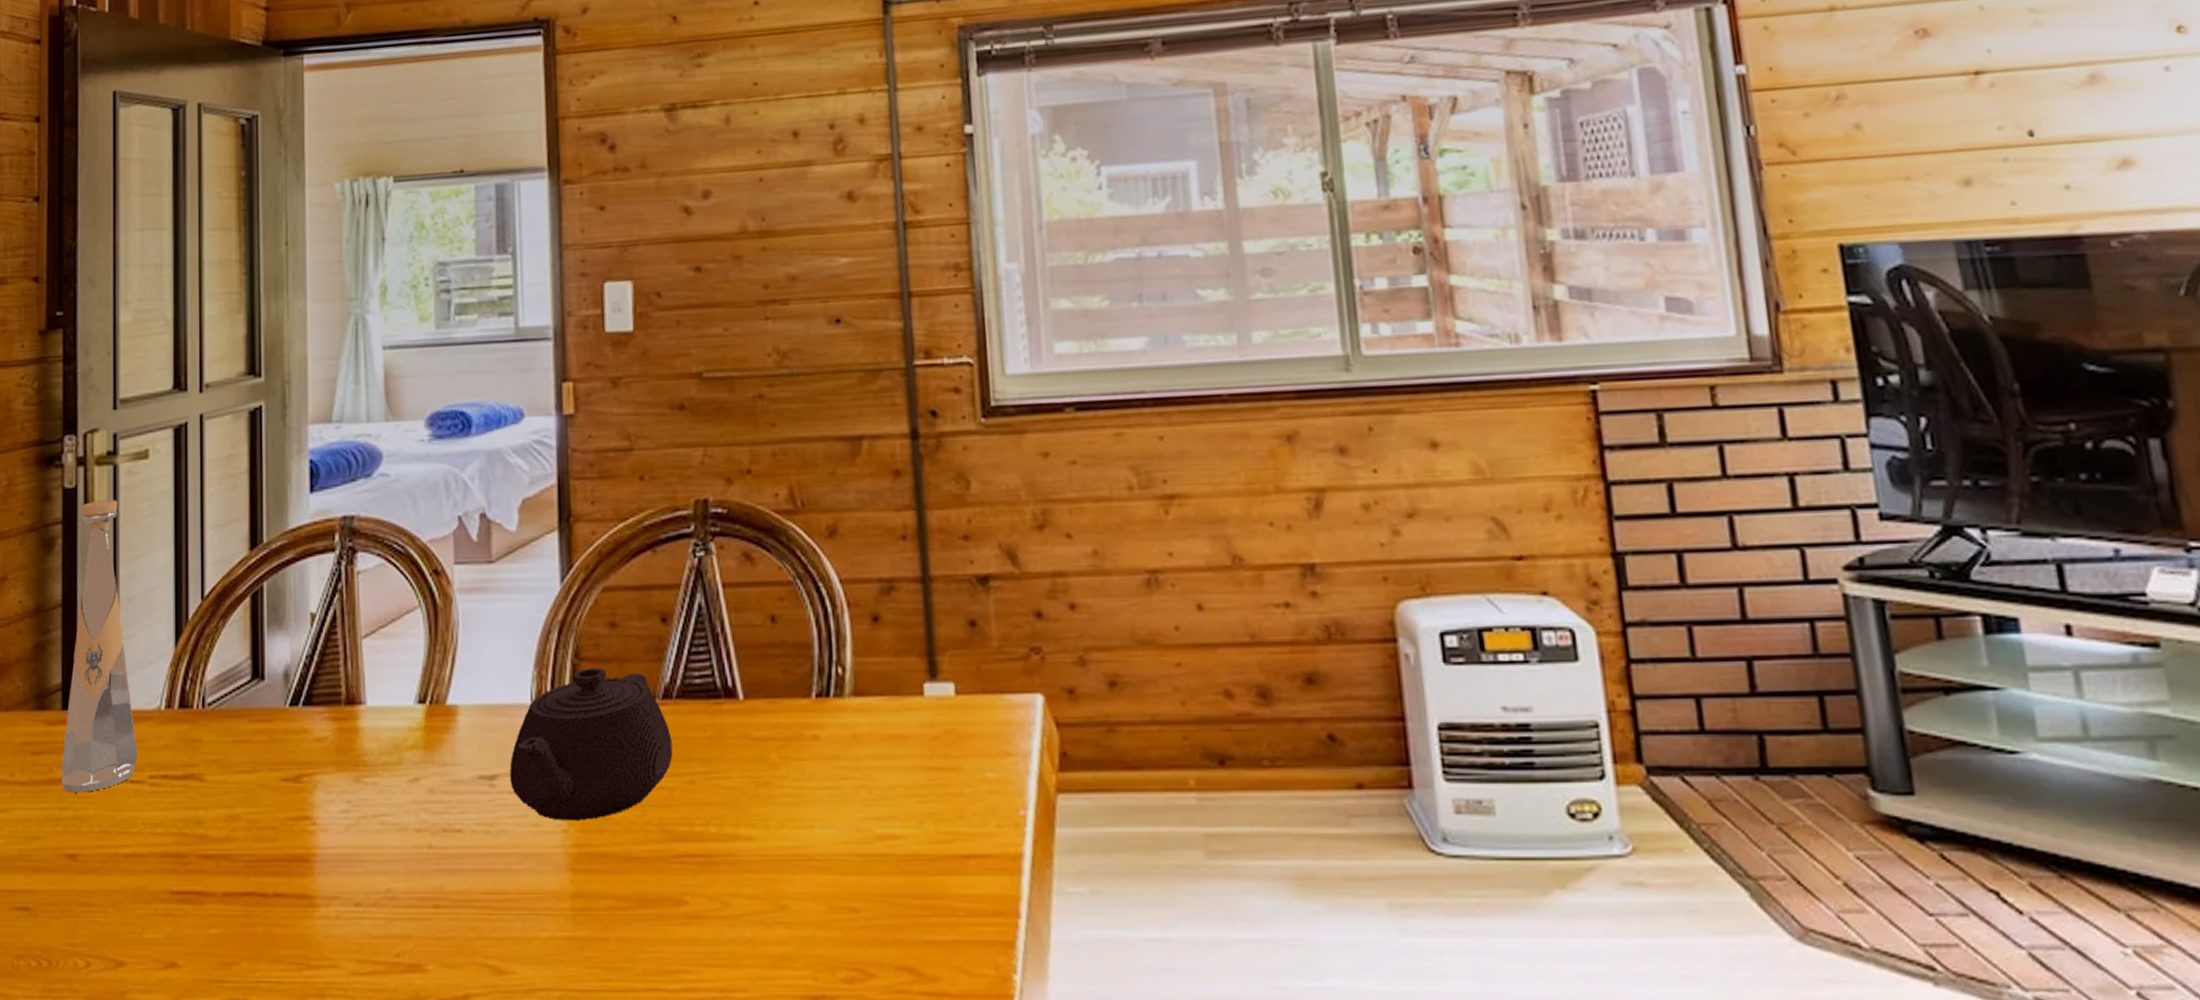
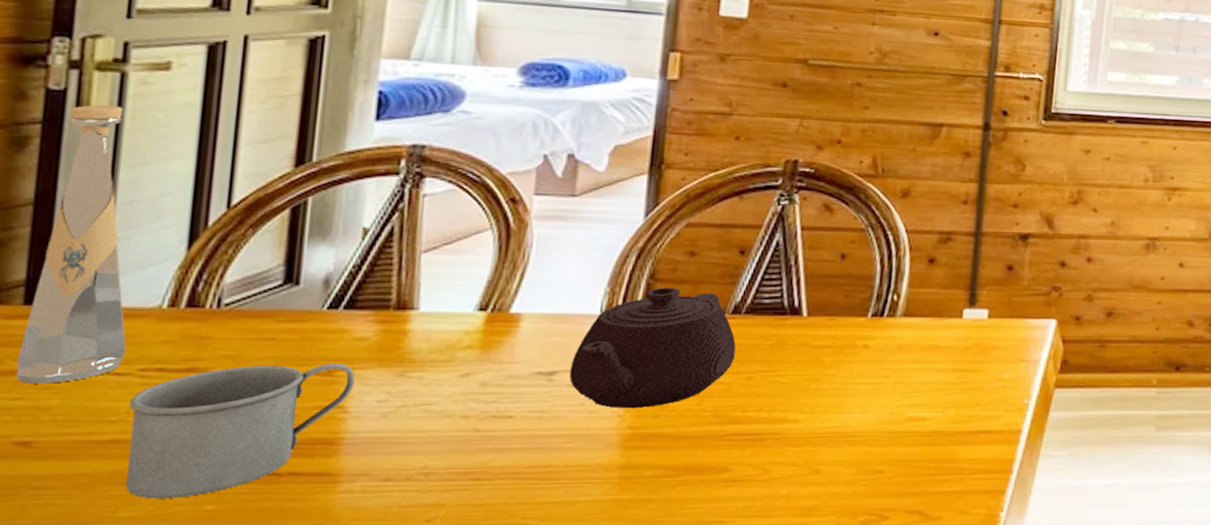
mug: none [145,768,320,920] -> present [126,363,356,499]

